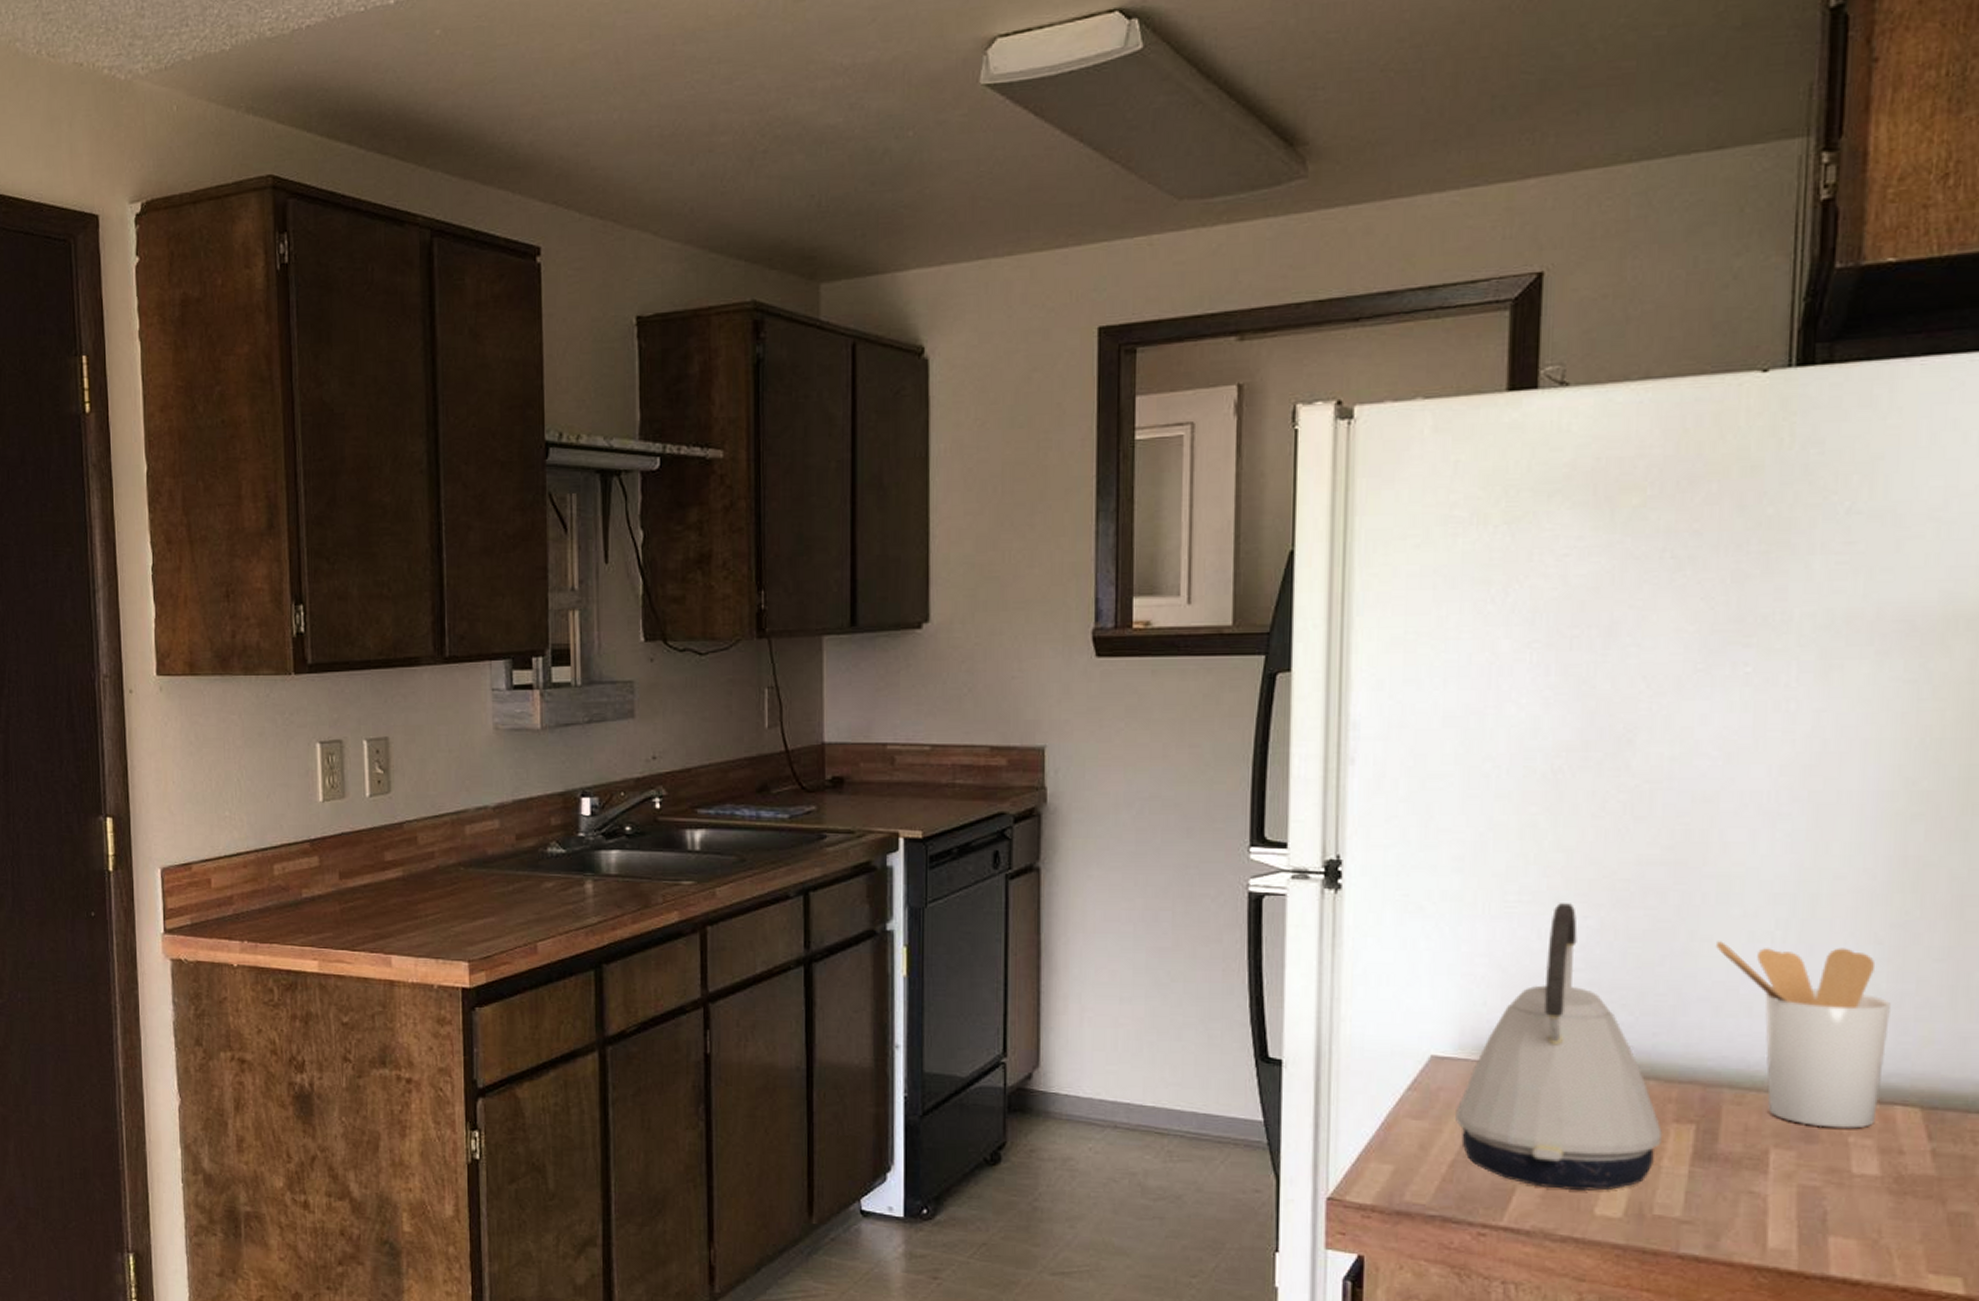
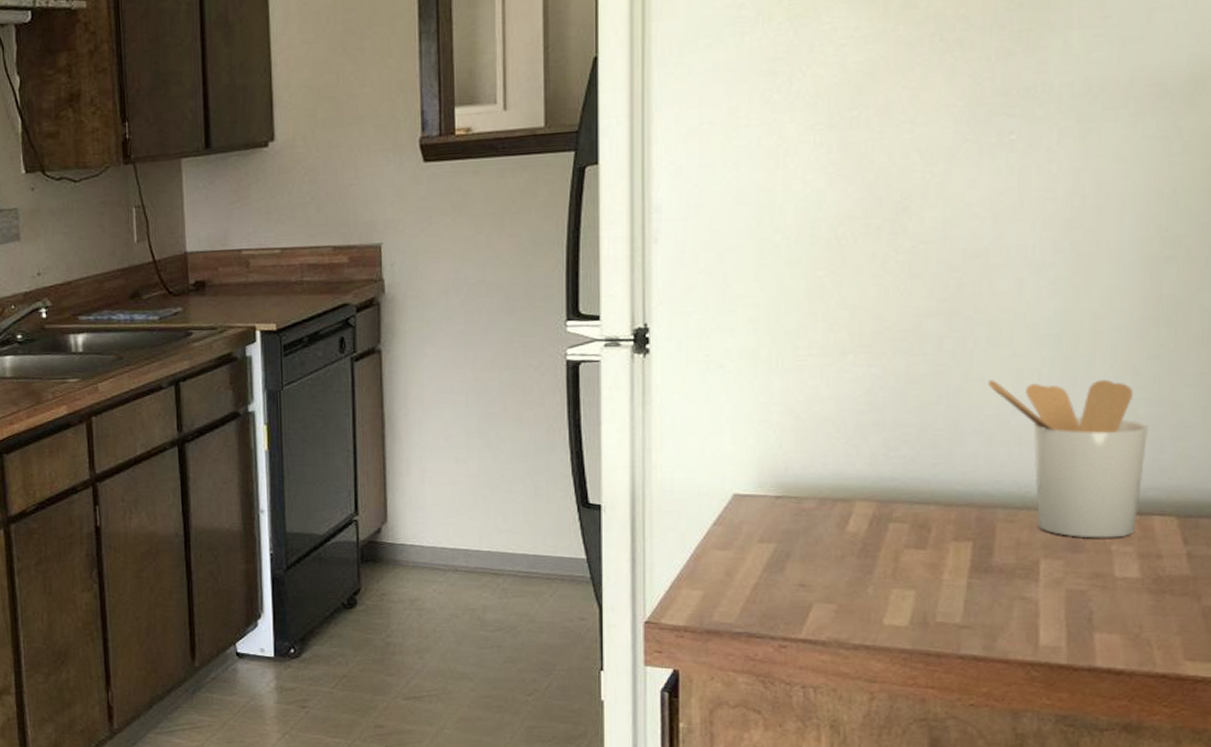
kettle: present [1455,903,1664,1191] -> none [757,354,944,604]

